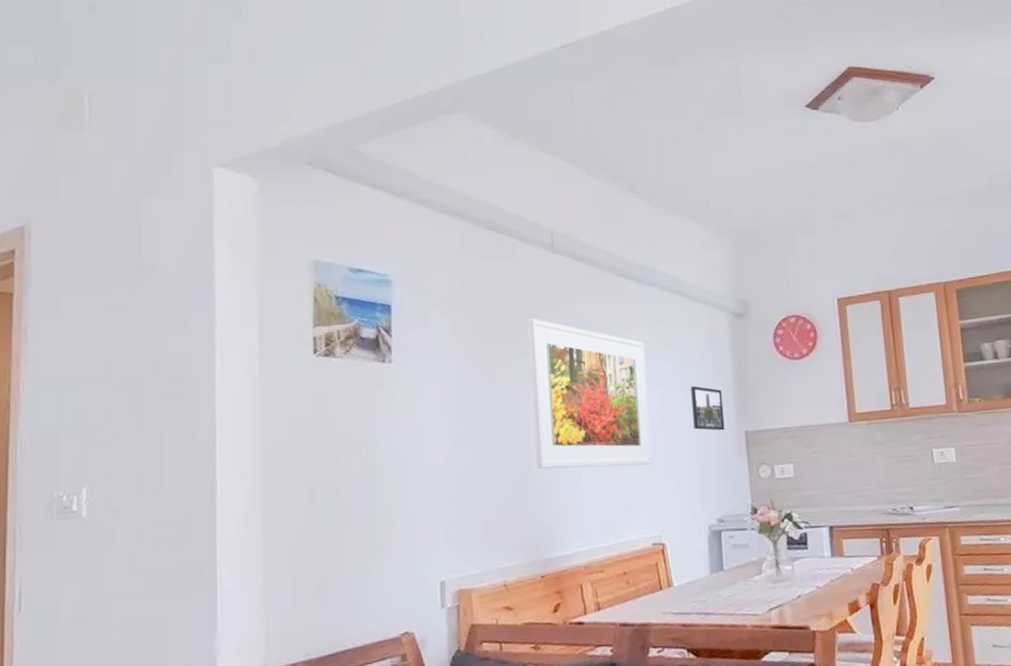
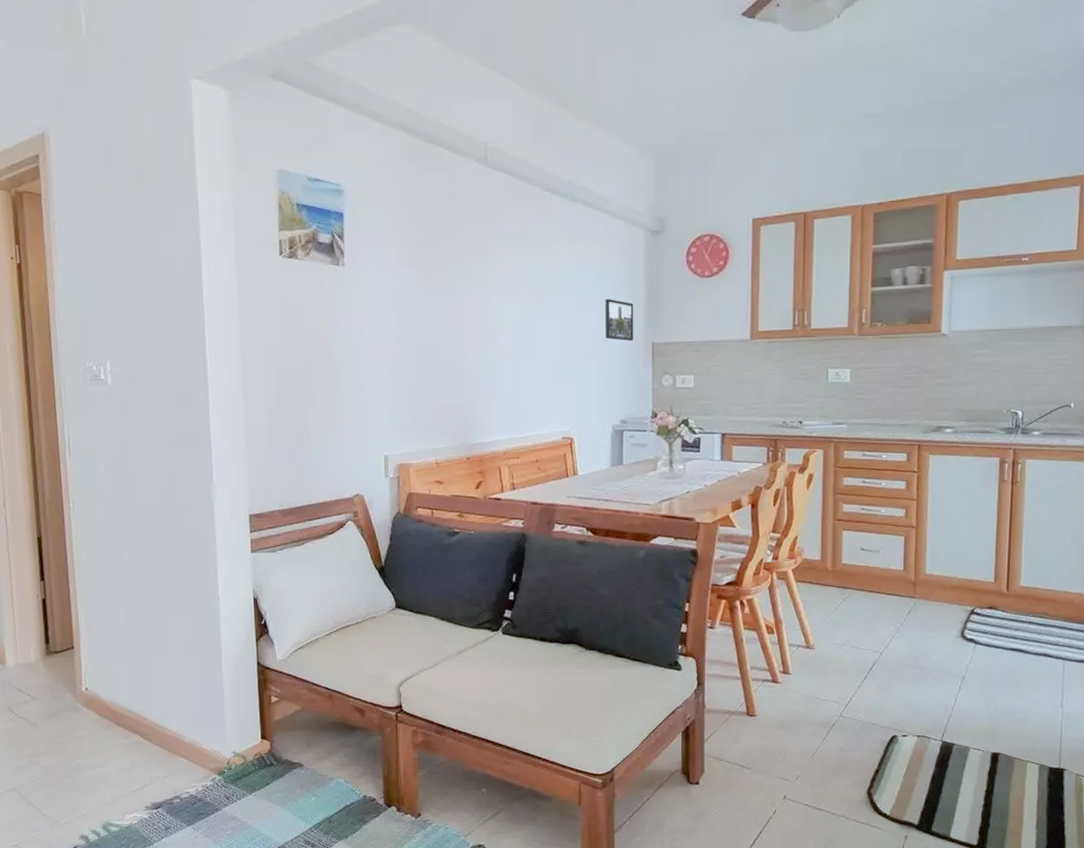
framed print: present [528,319,654,469] -> none [462,230,567,369]

